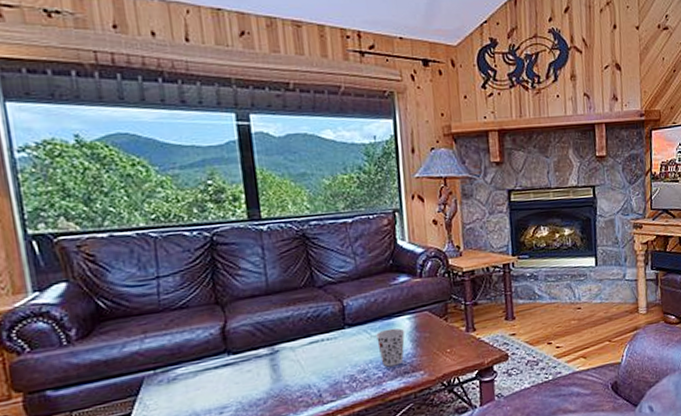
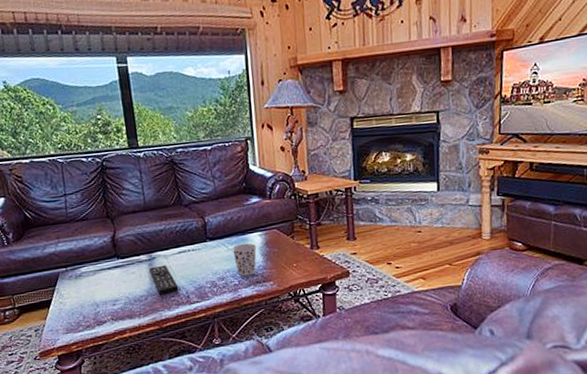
remote control: none [270,358,309,395] -> present [149,265,179,294]

